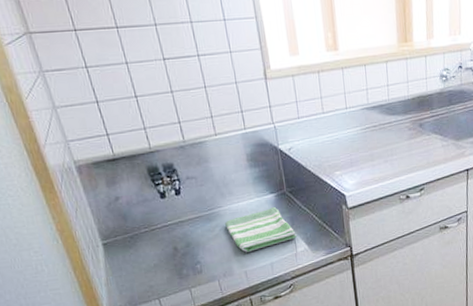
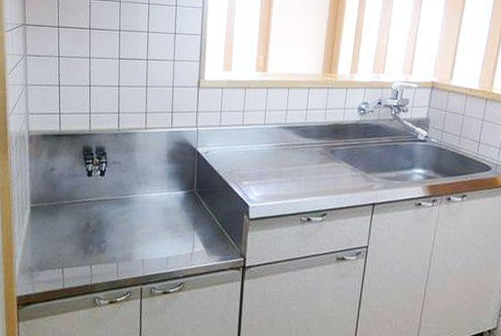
dish towel: present [225,206,297,252] -> none [135,203,196,242]

